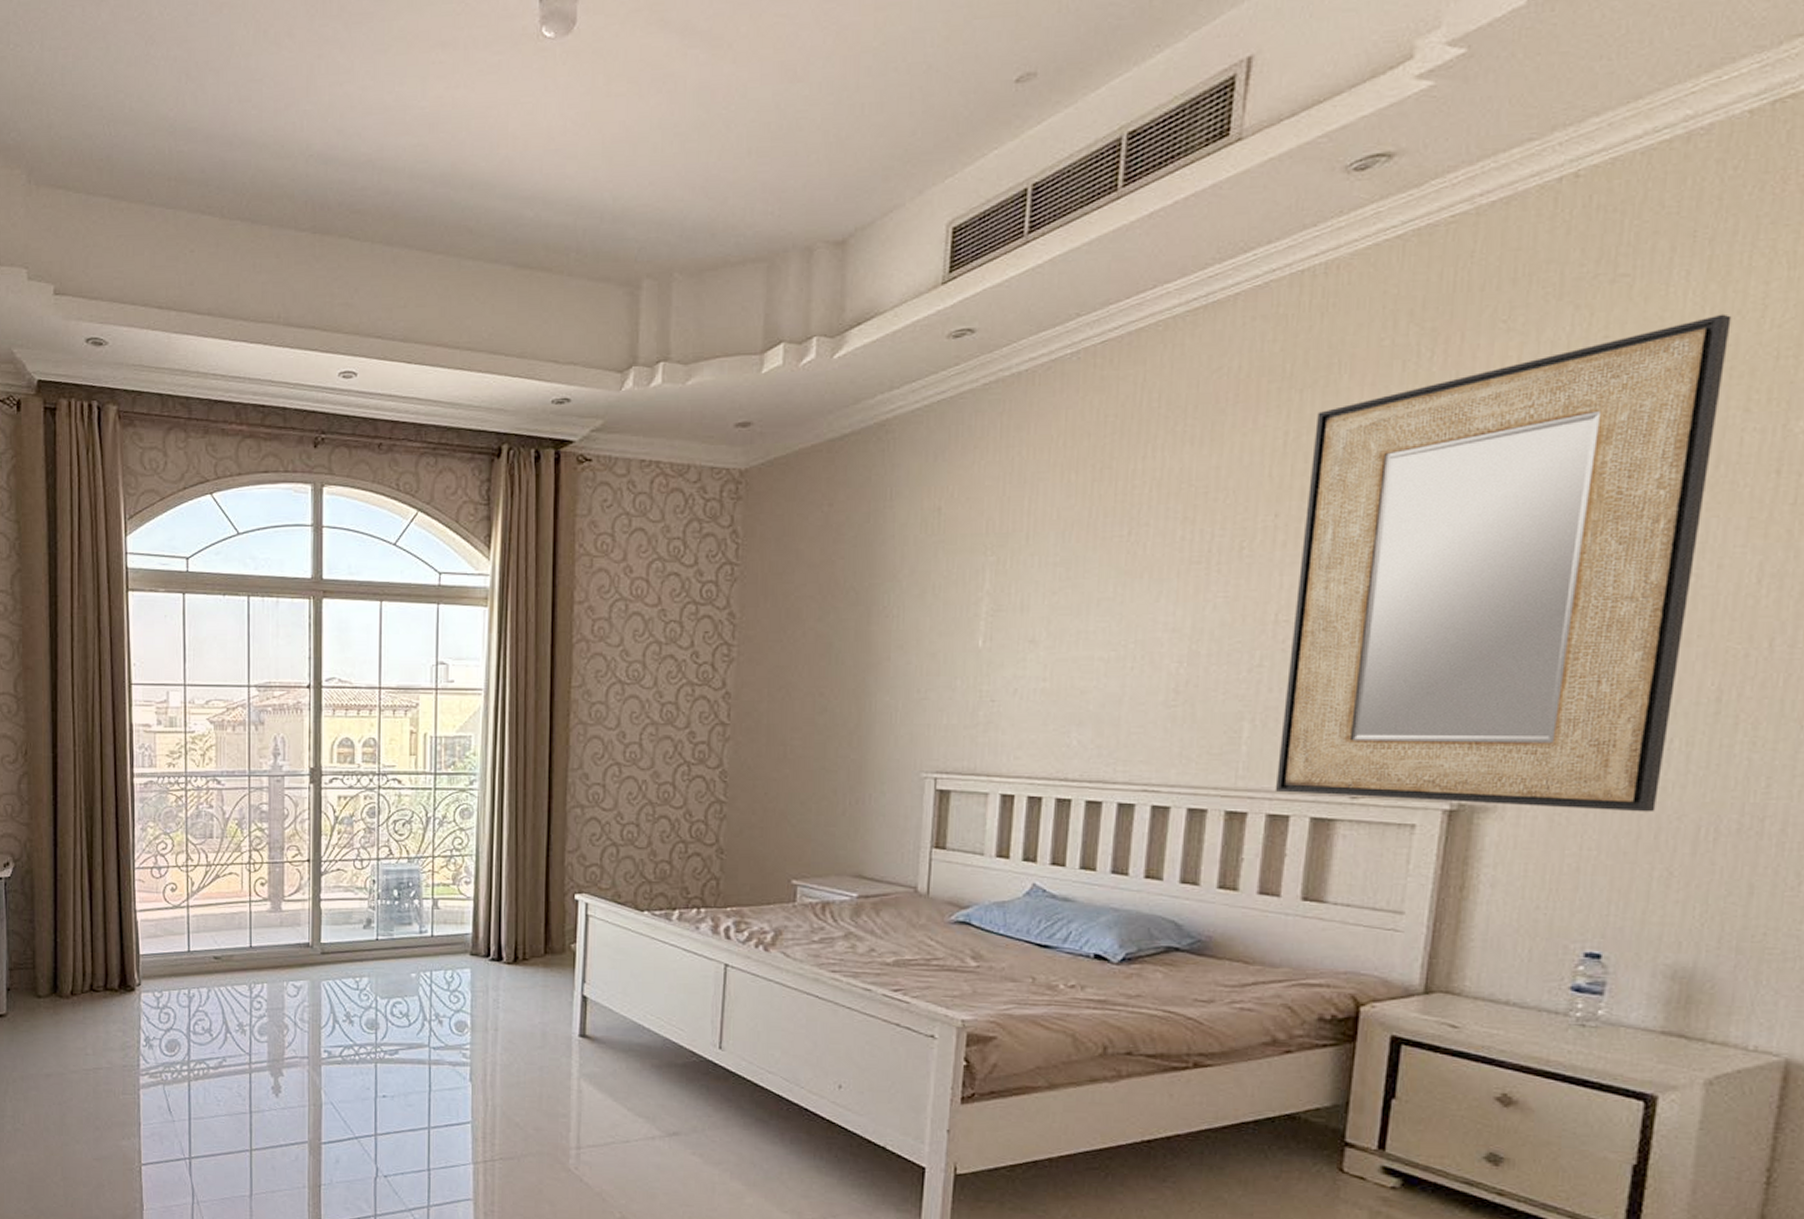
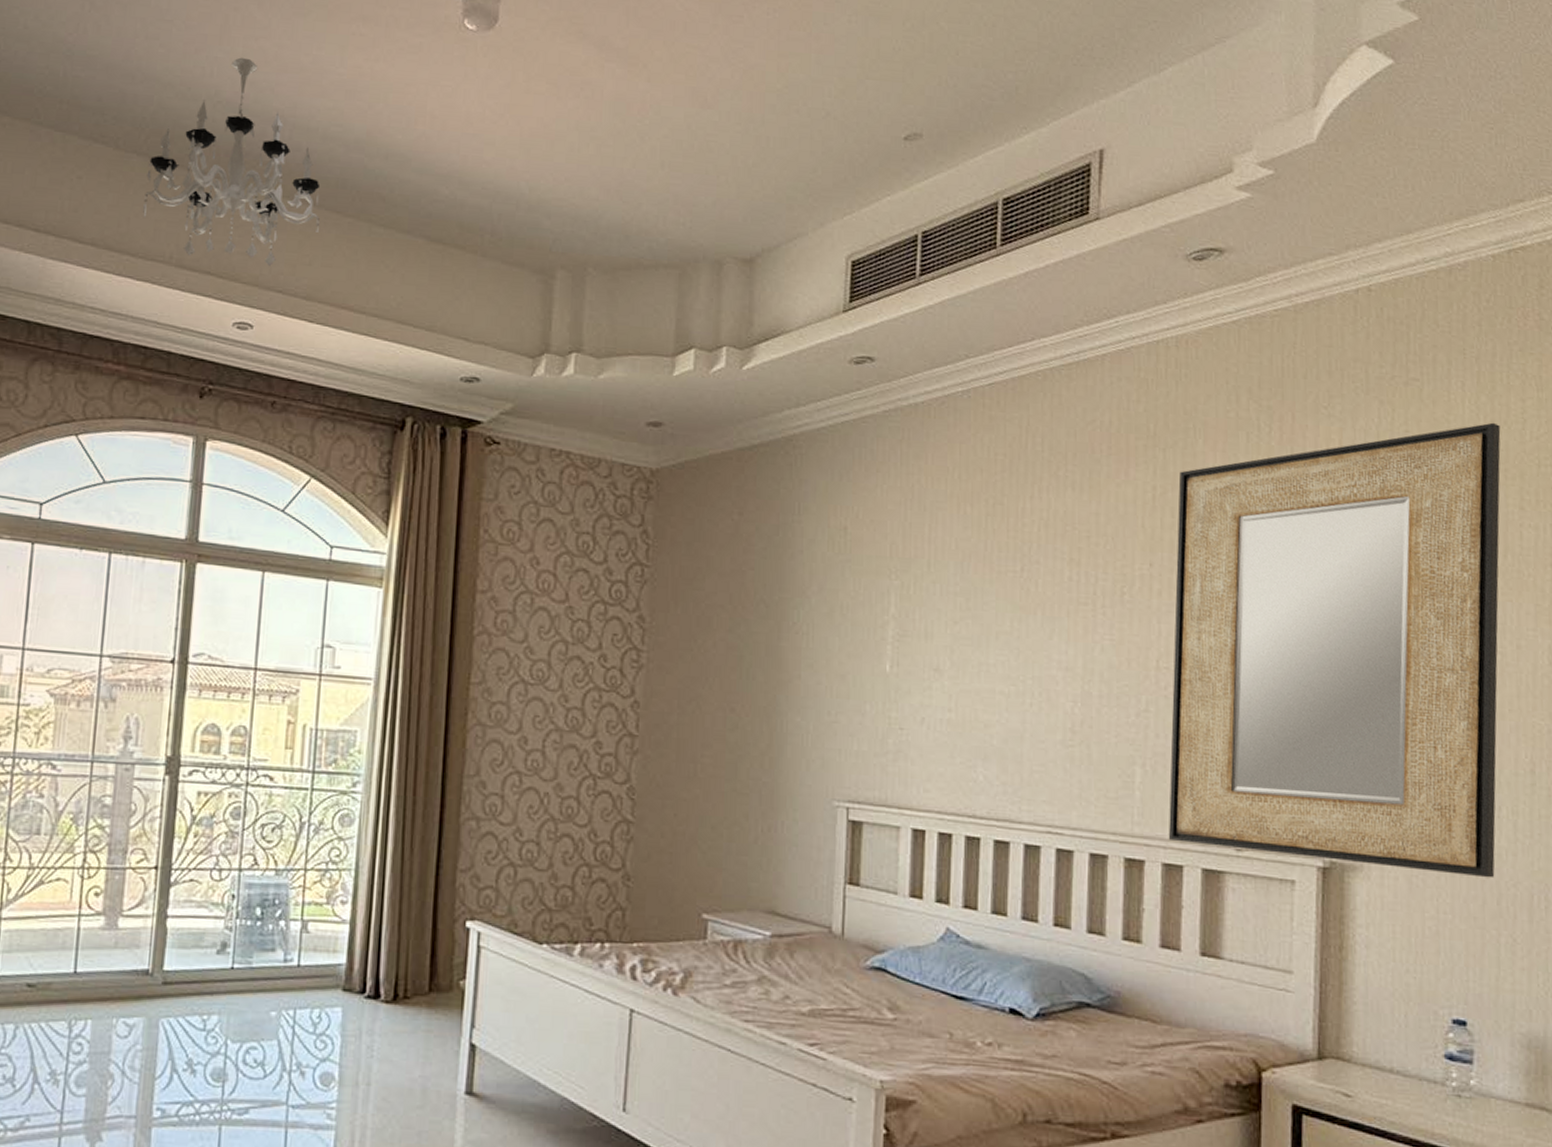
chandelier: none [251,106,411,314] -> present [143,57,321,267]

